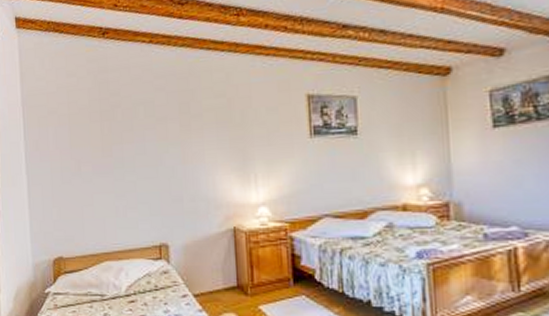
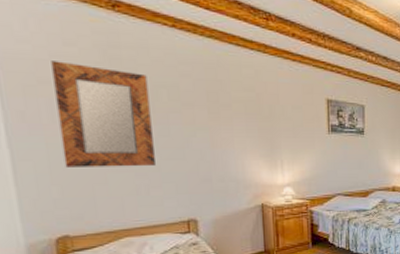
home mirror: none [58,91,132,190] -> present [51,61,156,167]

